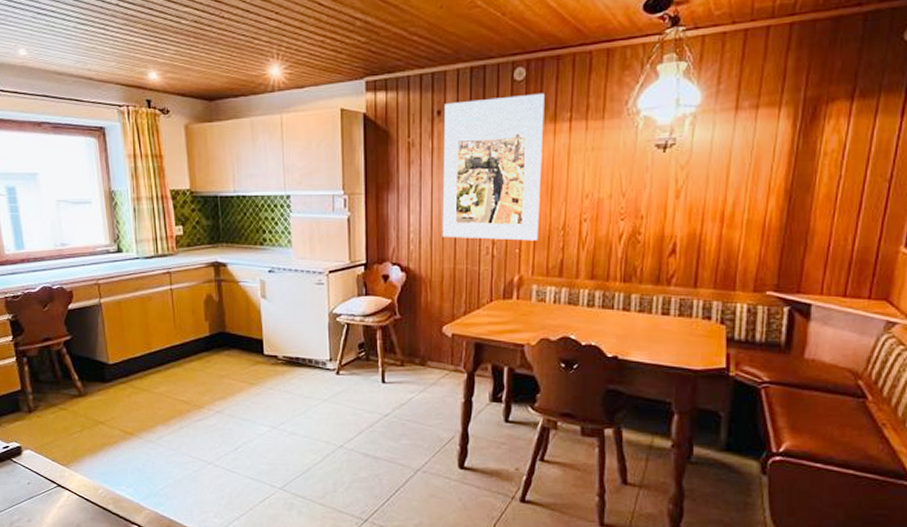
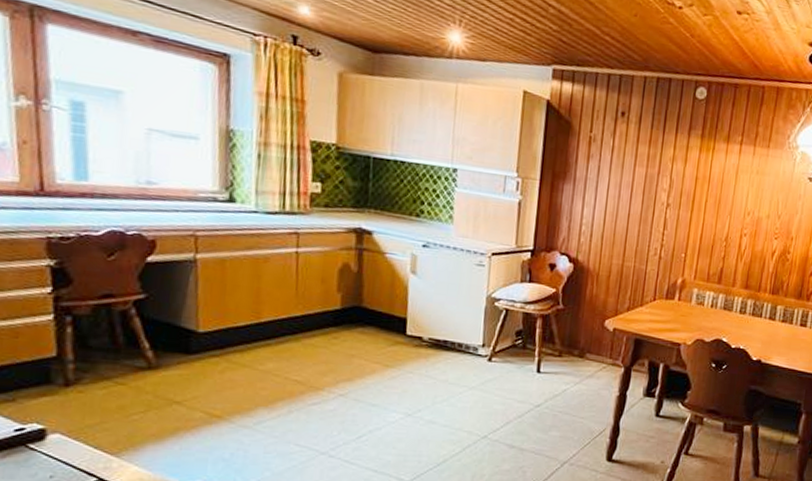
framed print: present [442,93,545,241] -> none [614,106,721,248]

